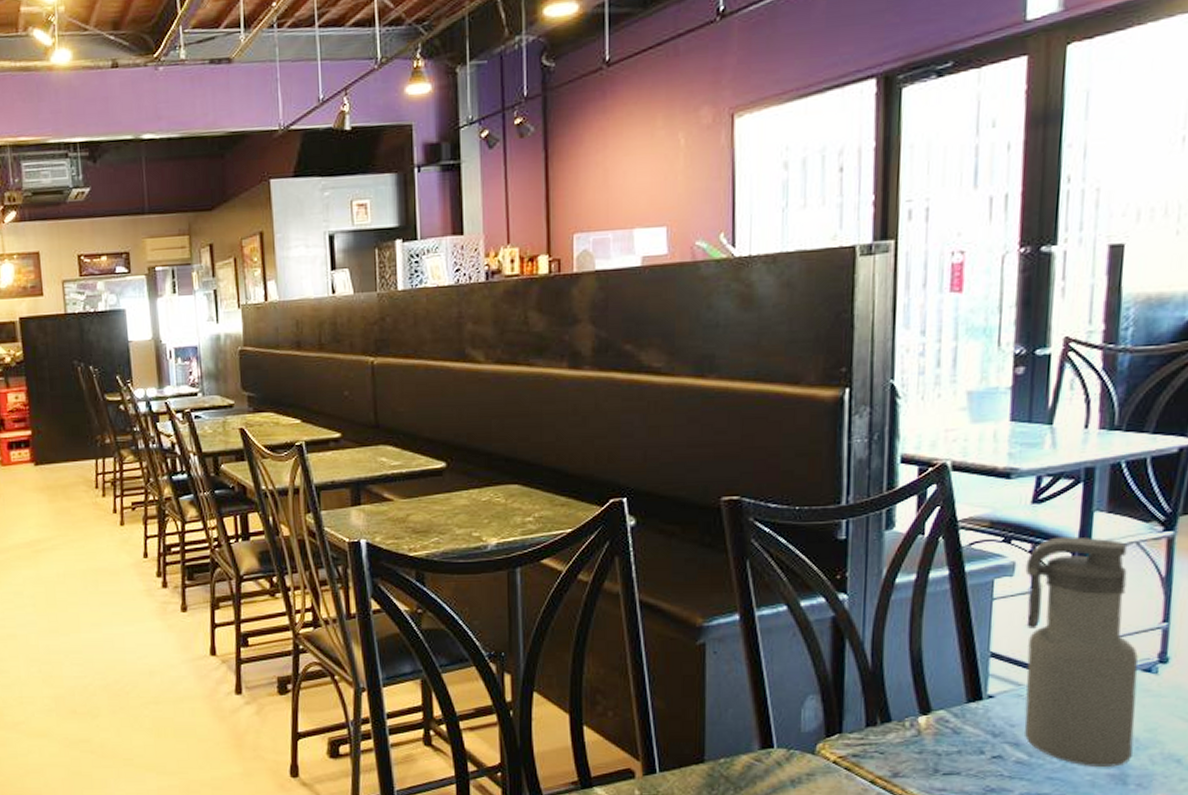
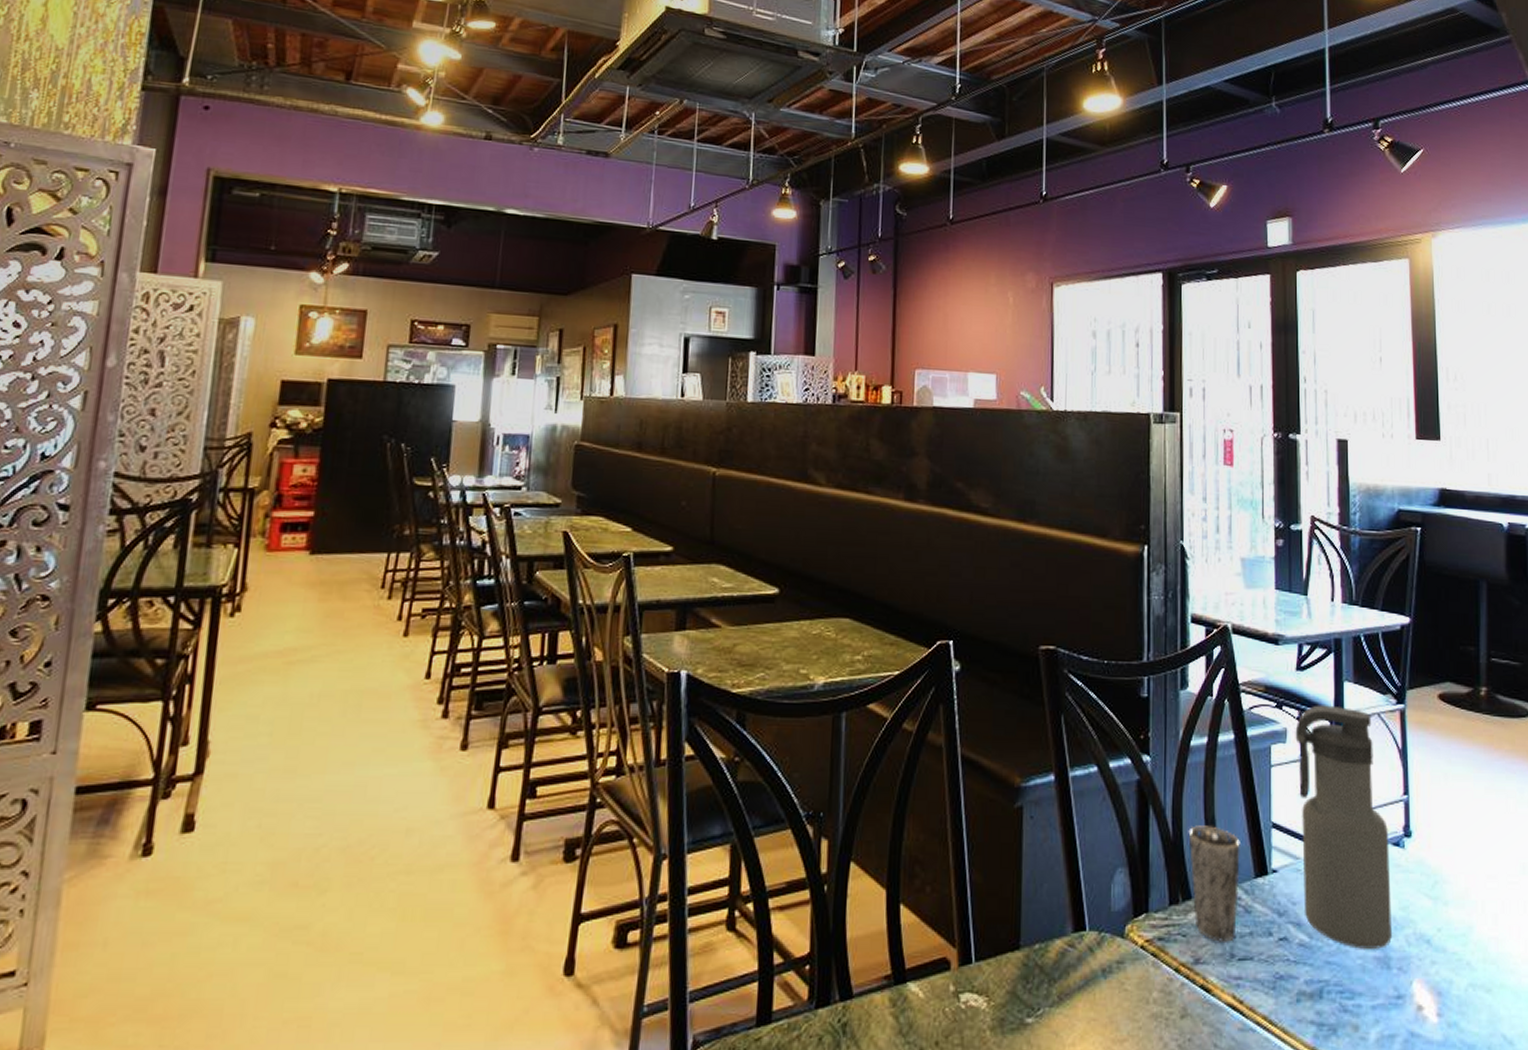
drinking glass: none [889,656,951,759] -> present [1188,825,1240,942]

